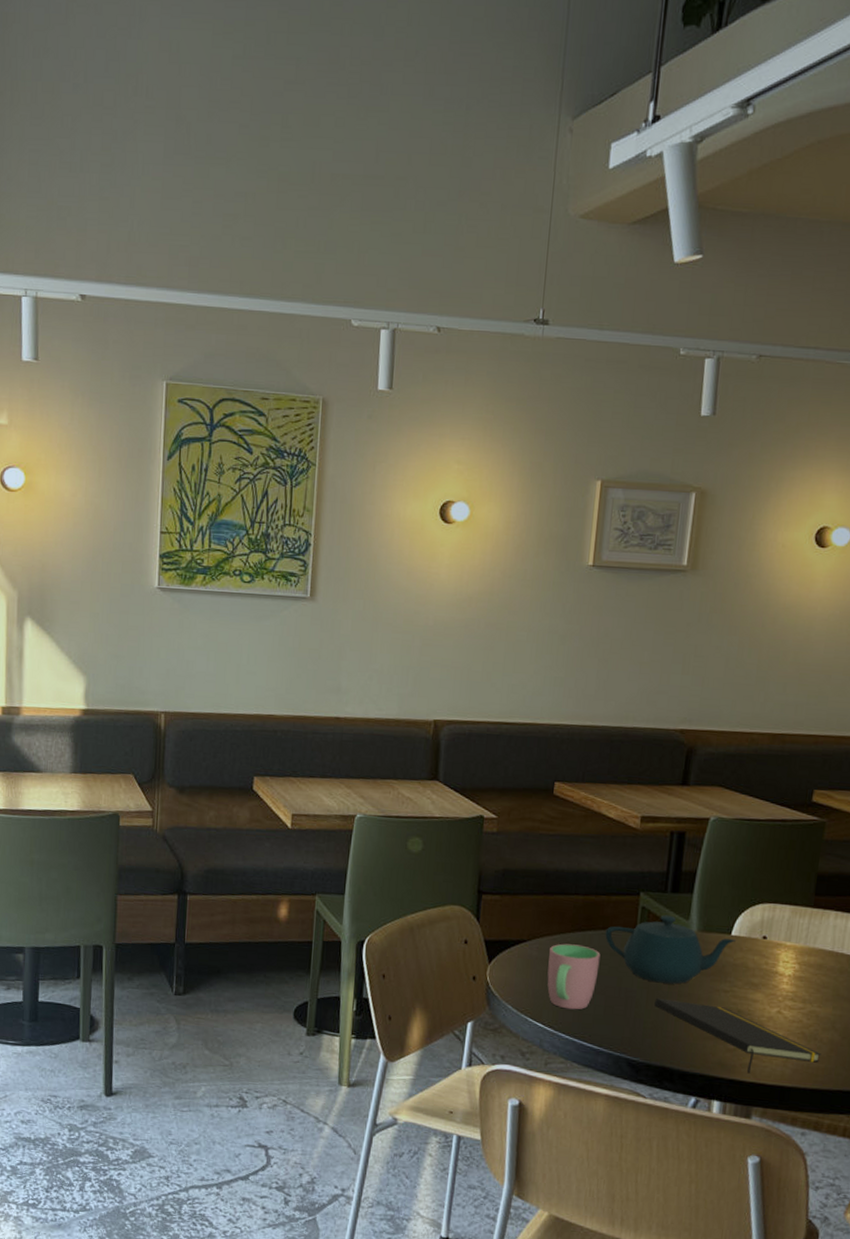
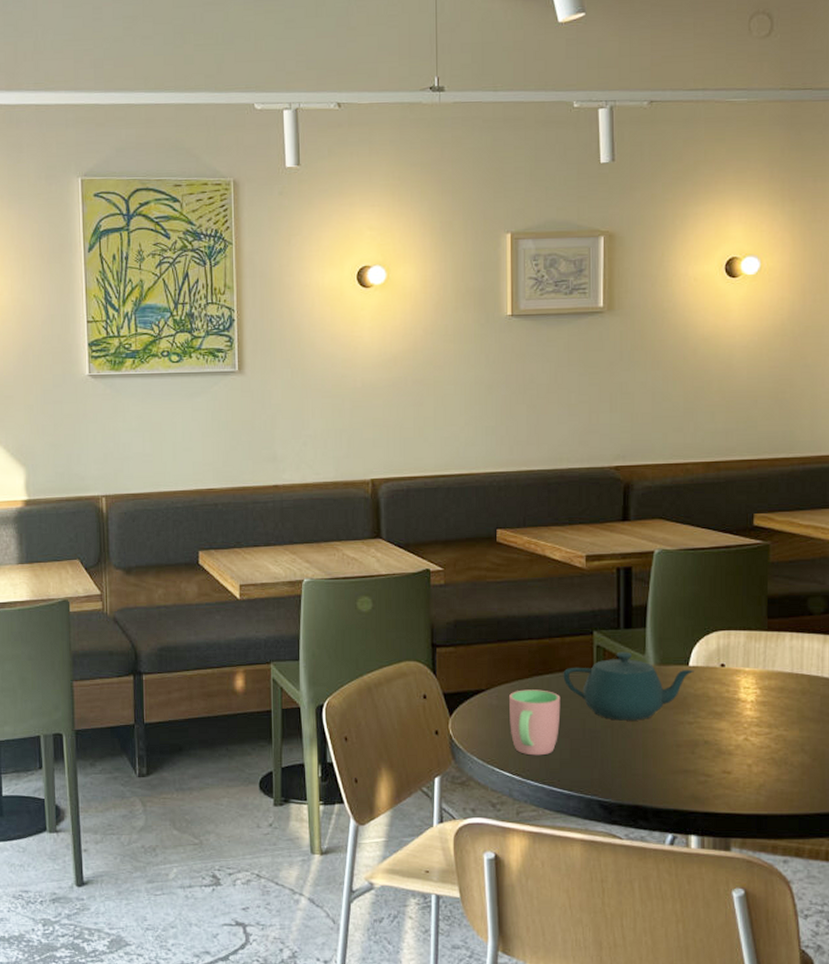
notepad: present [654,998,821,1074] -> none [620,736,794,805]

